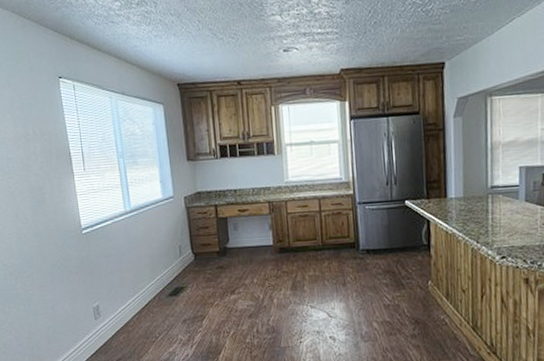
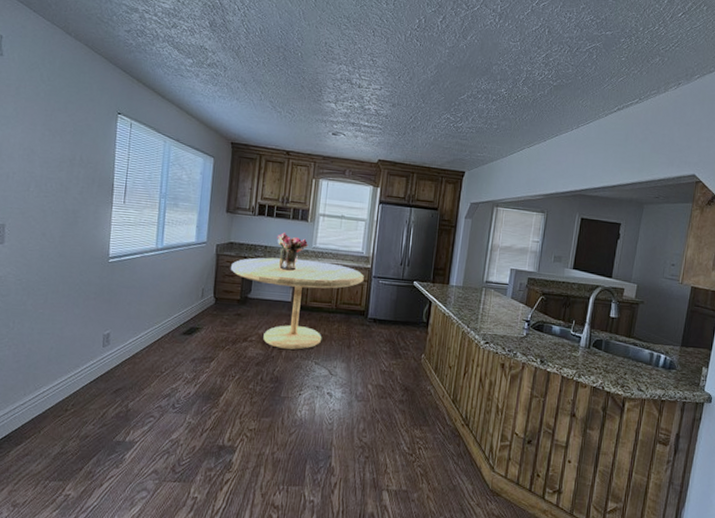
dining table: none [203,196,348,297] -> present [231,257,364,350]
bouquet: none [245,171,281,212] -> present [277,232,309,271]

